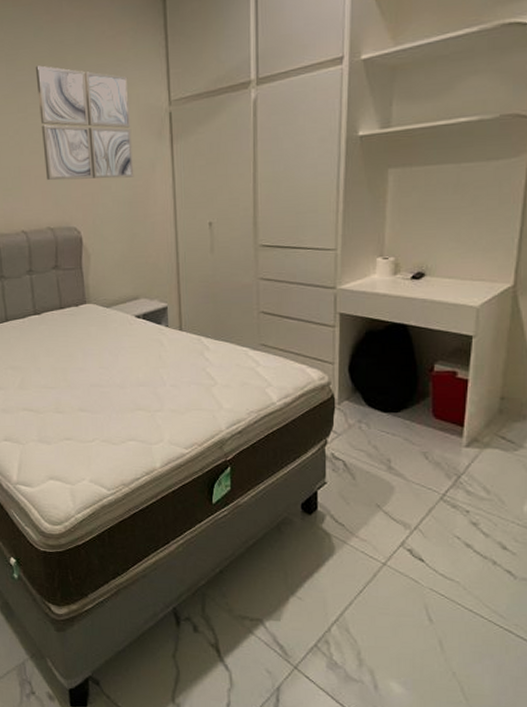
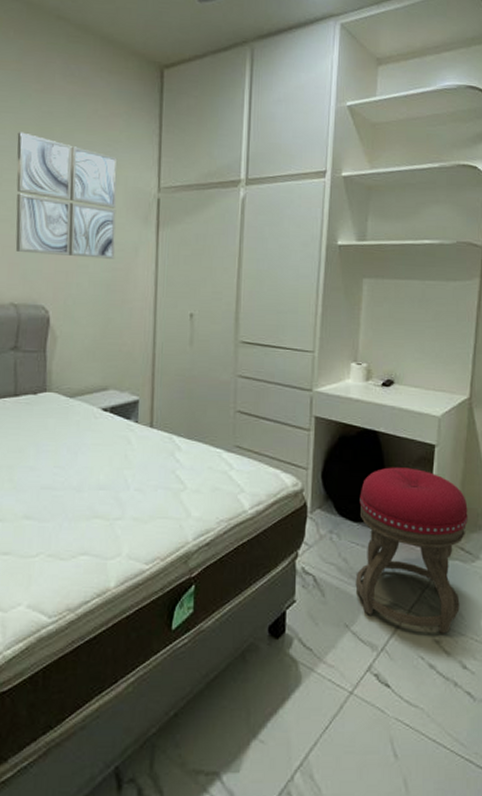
stool: none [386,359,510,517] -> present [355,467,468,634]

